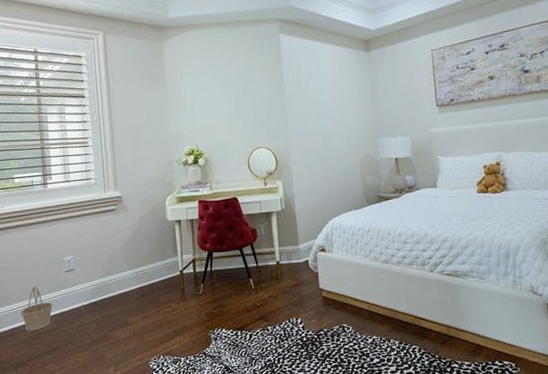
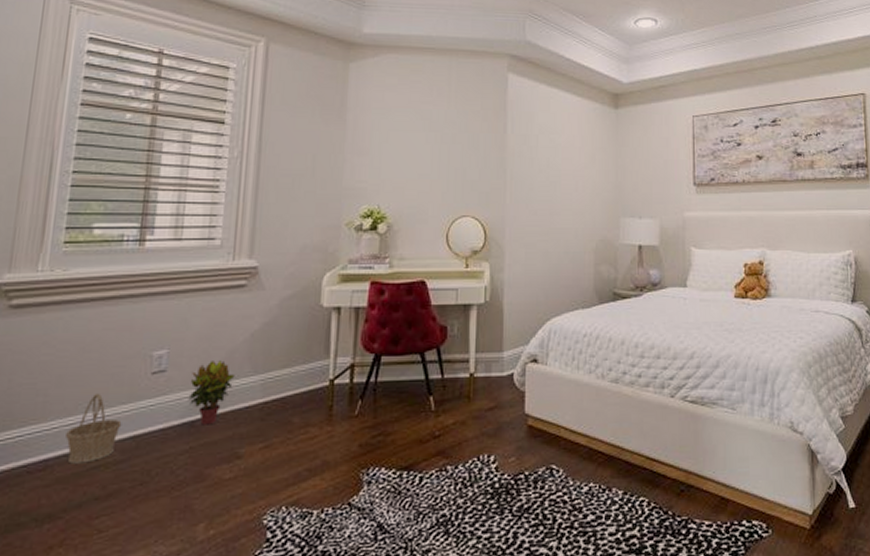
potted plant: none [90,261,118,304] -> present [188,360,235,425]

